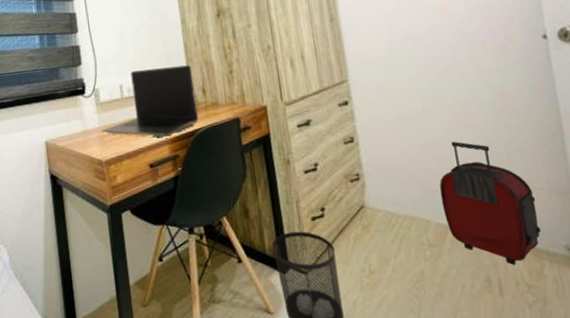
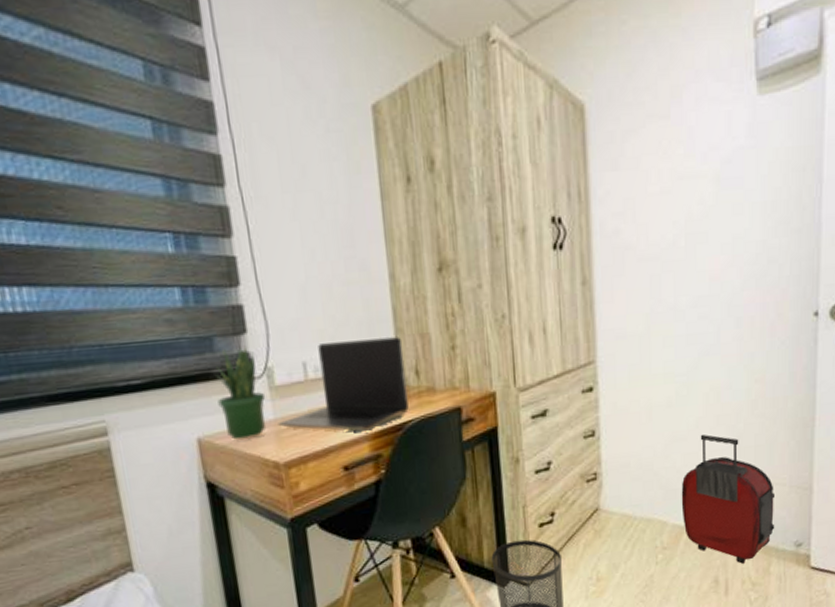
planter: none [60,74,94,143] -> present [216,346,267,440]

